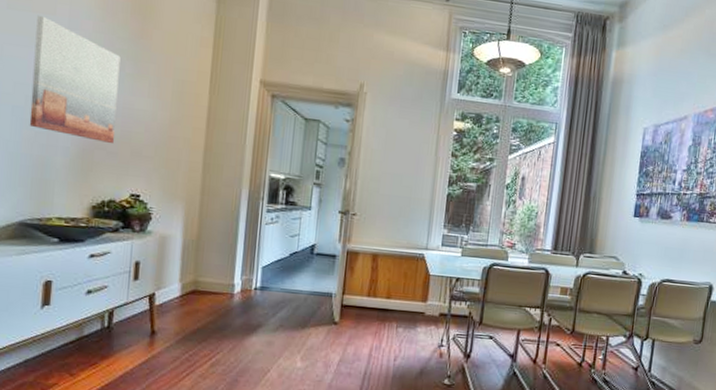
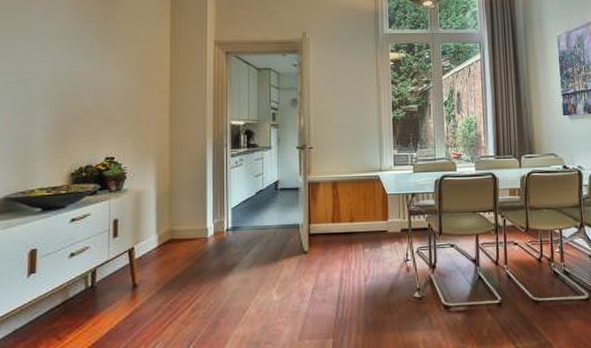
wall art: present [29,15,121,143] -> none [10,12,90,114]

